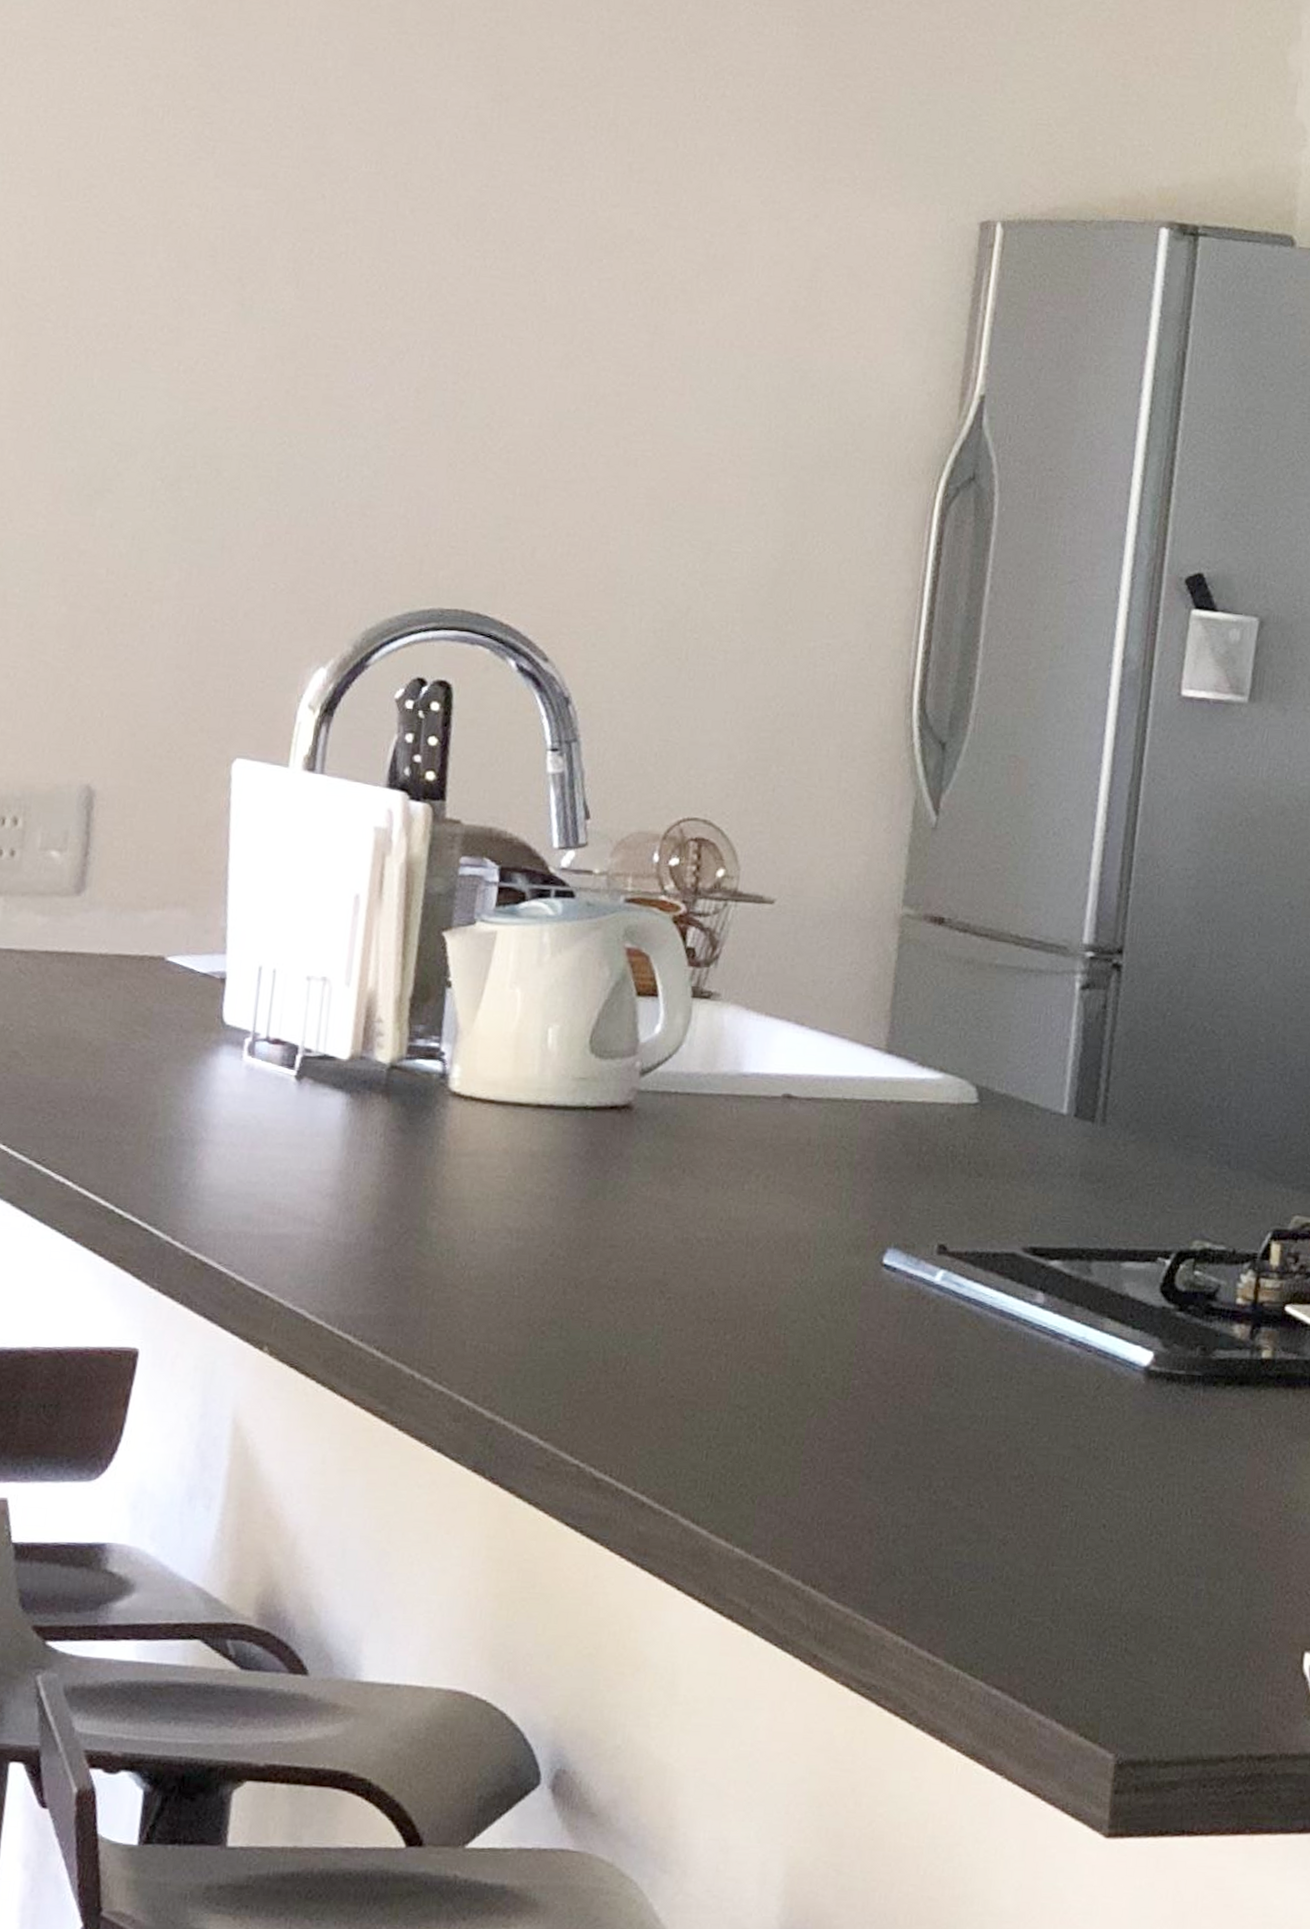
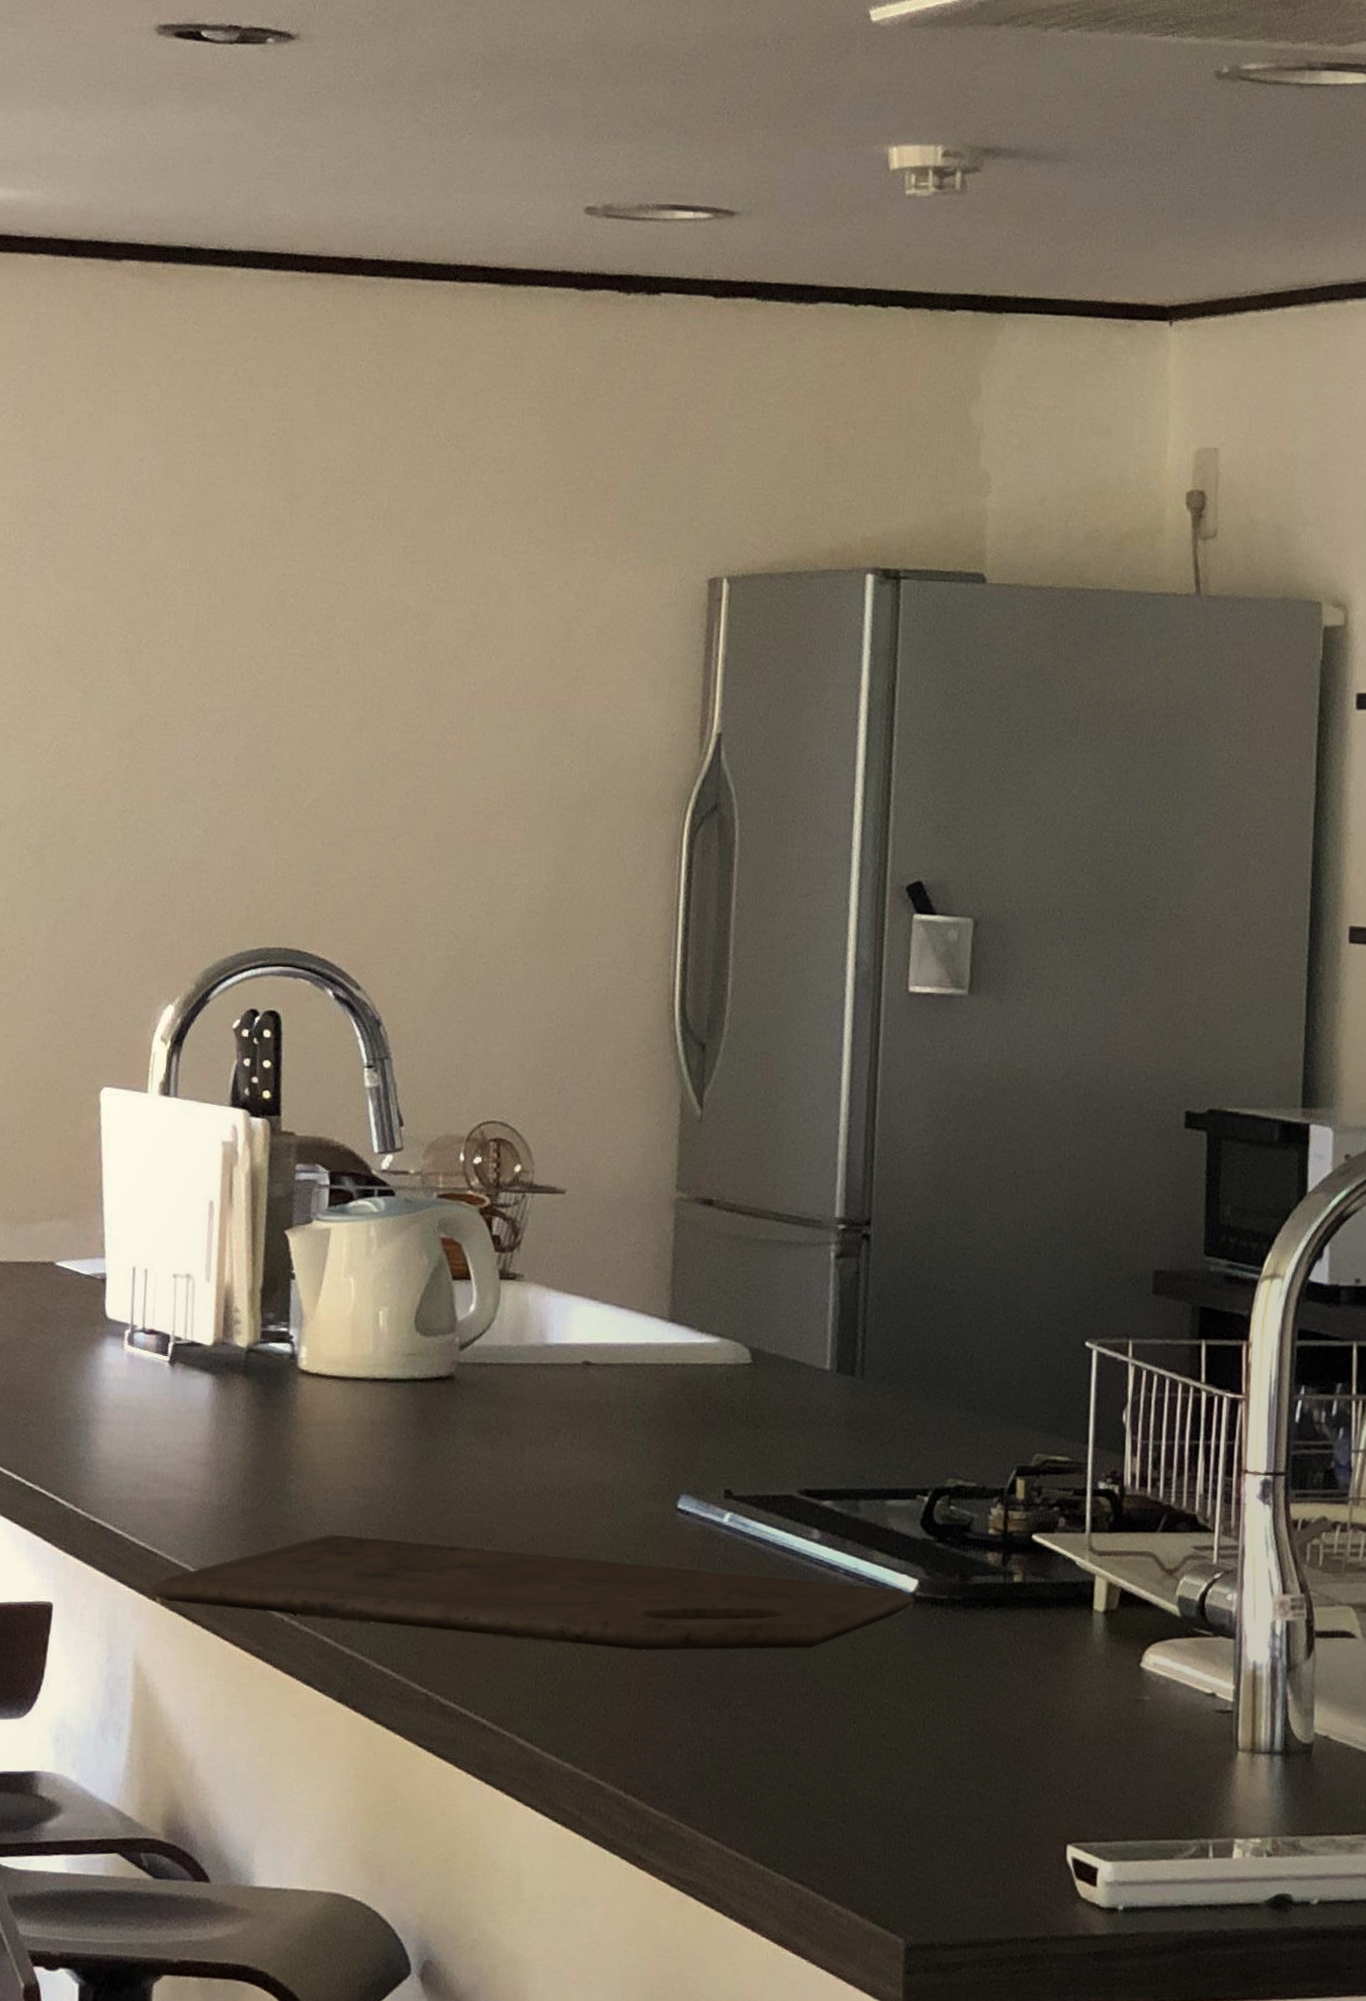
cutting board: none [255,1280,1149,1426] -> present [148,1534,915,1651]

